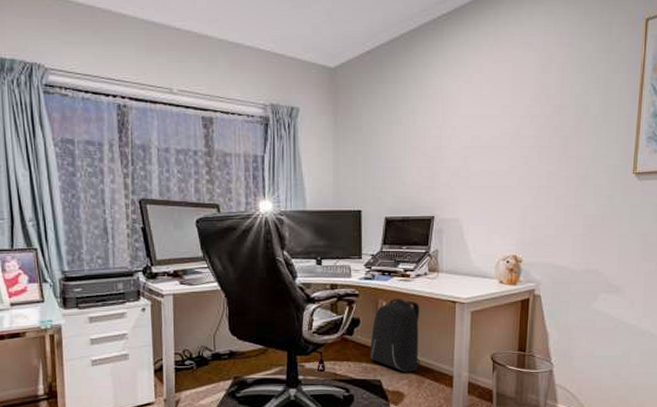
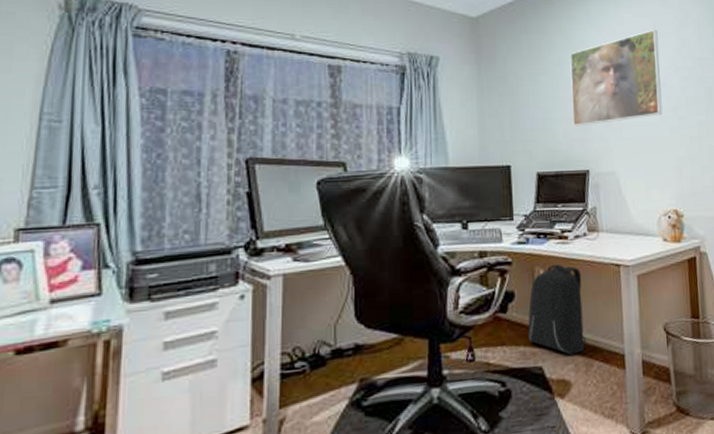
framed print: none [421,75,517,175] -> present [569,29,663,127]

